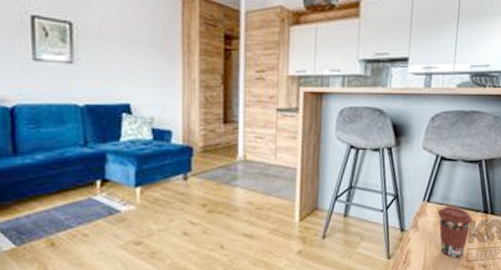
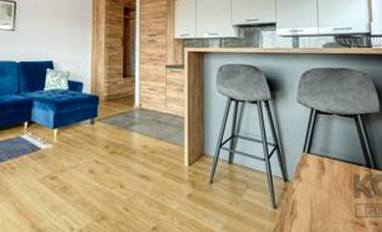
coffee cup: present [437,206,473,259] -> none [319,159,356,213]

